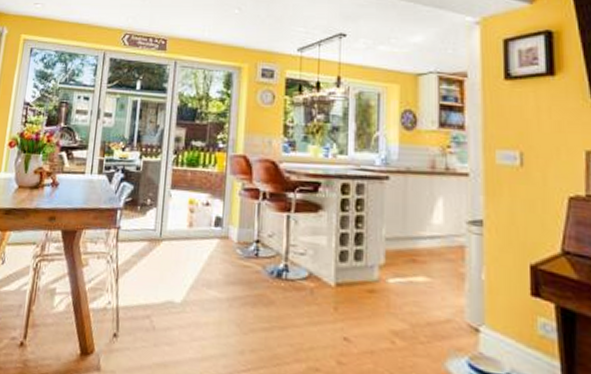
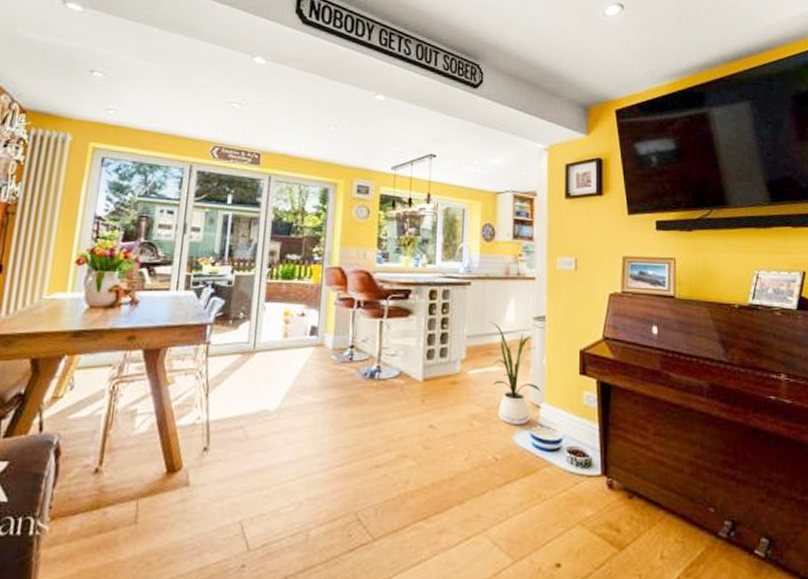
house plant: none [411,222,479,351] -> present [488,321,540,426]

